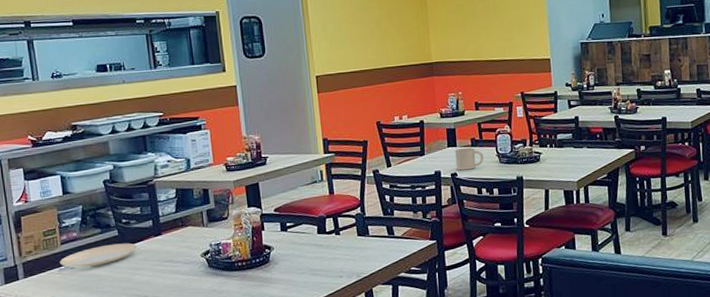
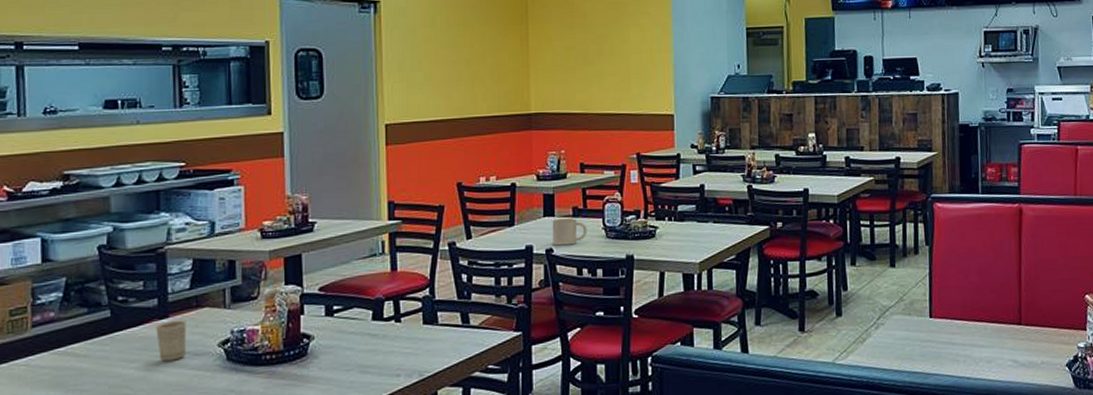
plate: present [59,243,137,269] -> none [27,327,134,359]
cup: none [153,236,177,269] -> present [156,320,186,362]

